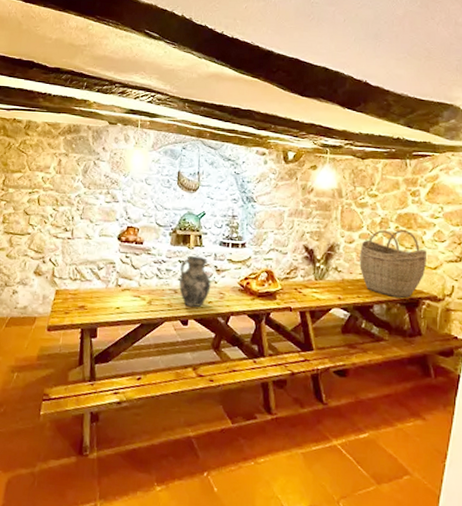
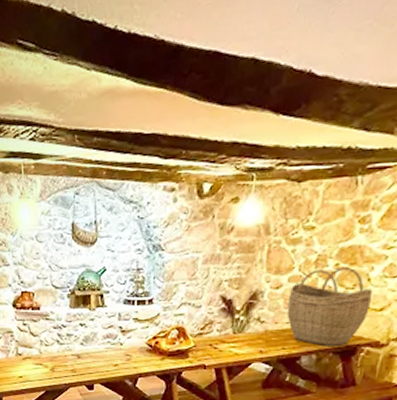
ceramic jug: present [179,256,211,307] -> none [82,318,116,371]

